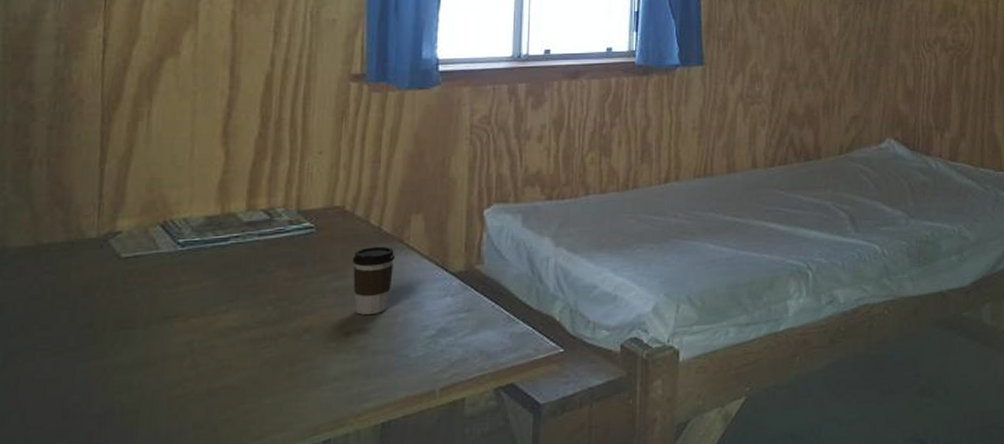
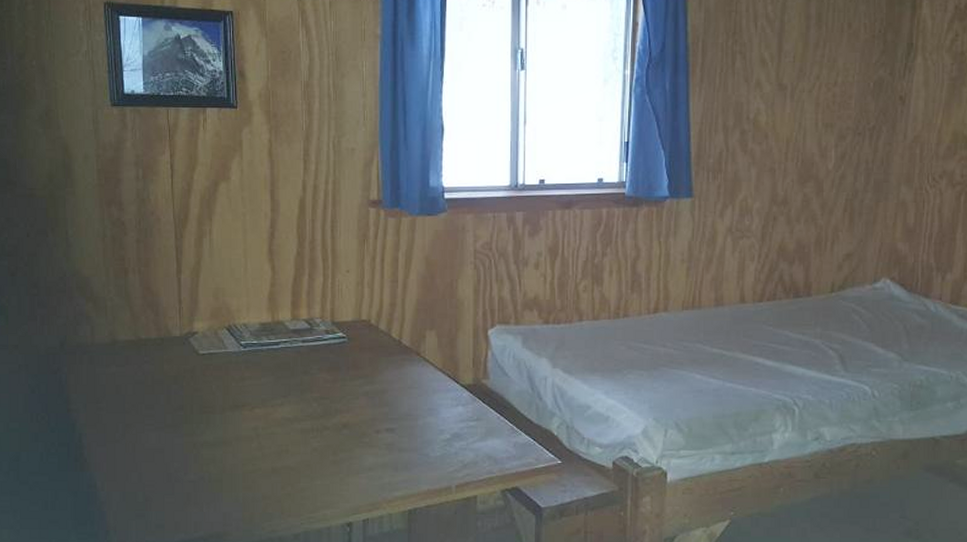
coffee cup: present [352,246,395,315] -> none [379,357,414,416]

